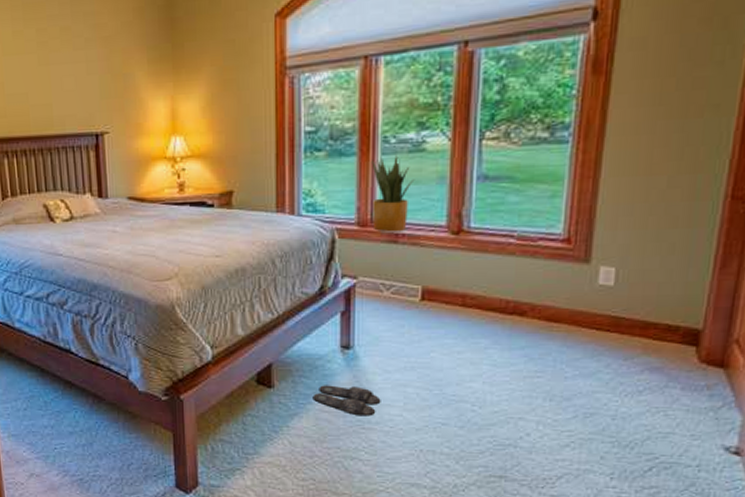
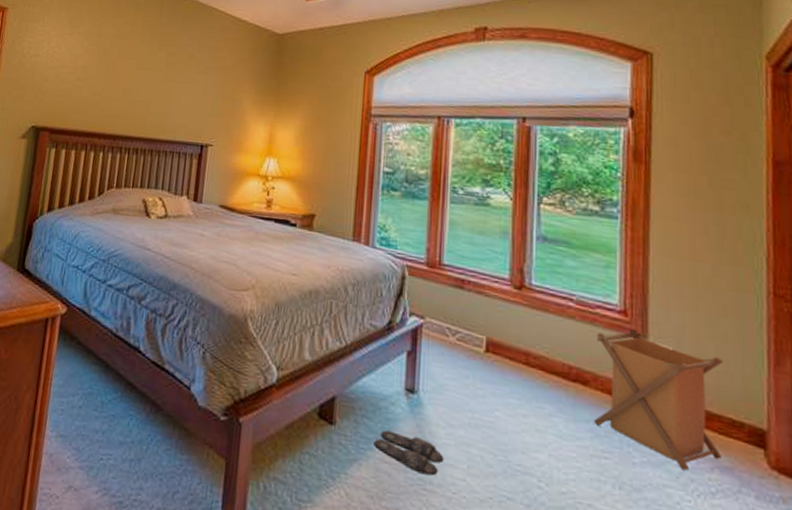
planter: present [372,154,415,233] -> none [440,204,480,279]
laundry basket: none [528,256,666,376] -> present [593,329,723,471]

